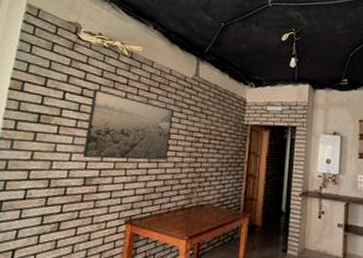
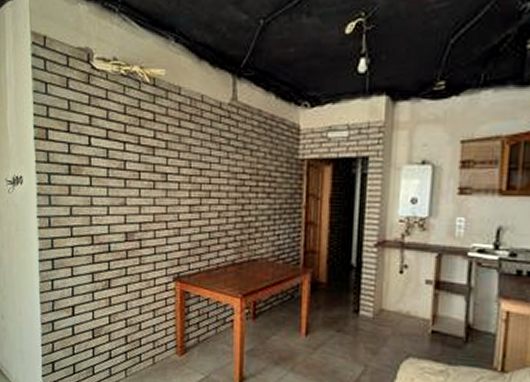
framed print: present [82,88,173,160] -> none [119,129,211,212]

